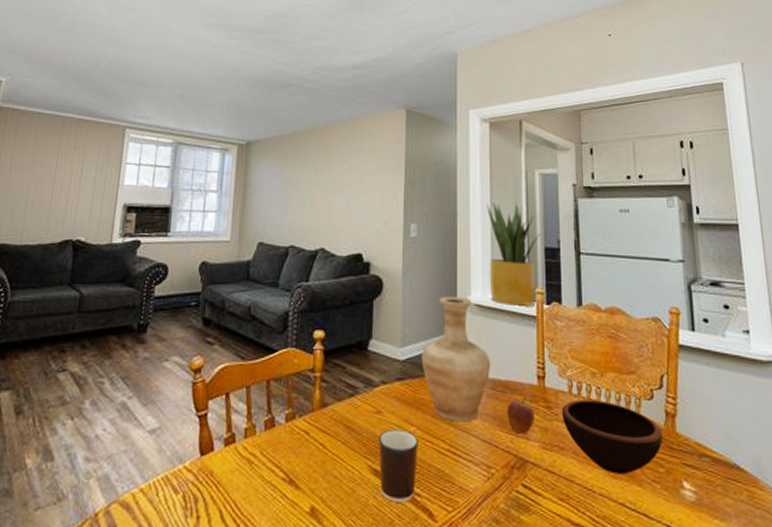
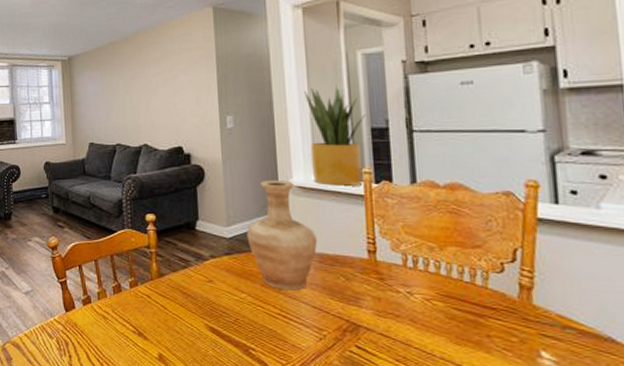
mug: present [378,428,418,502] -> none [212,295,251,355]
fruit: present [507,396,534,434] -> none [336,269,366,302]
bowl: present [561,399,662,475] -> none [395,272,515,342]

